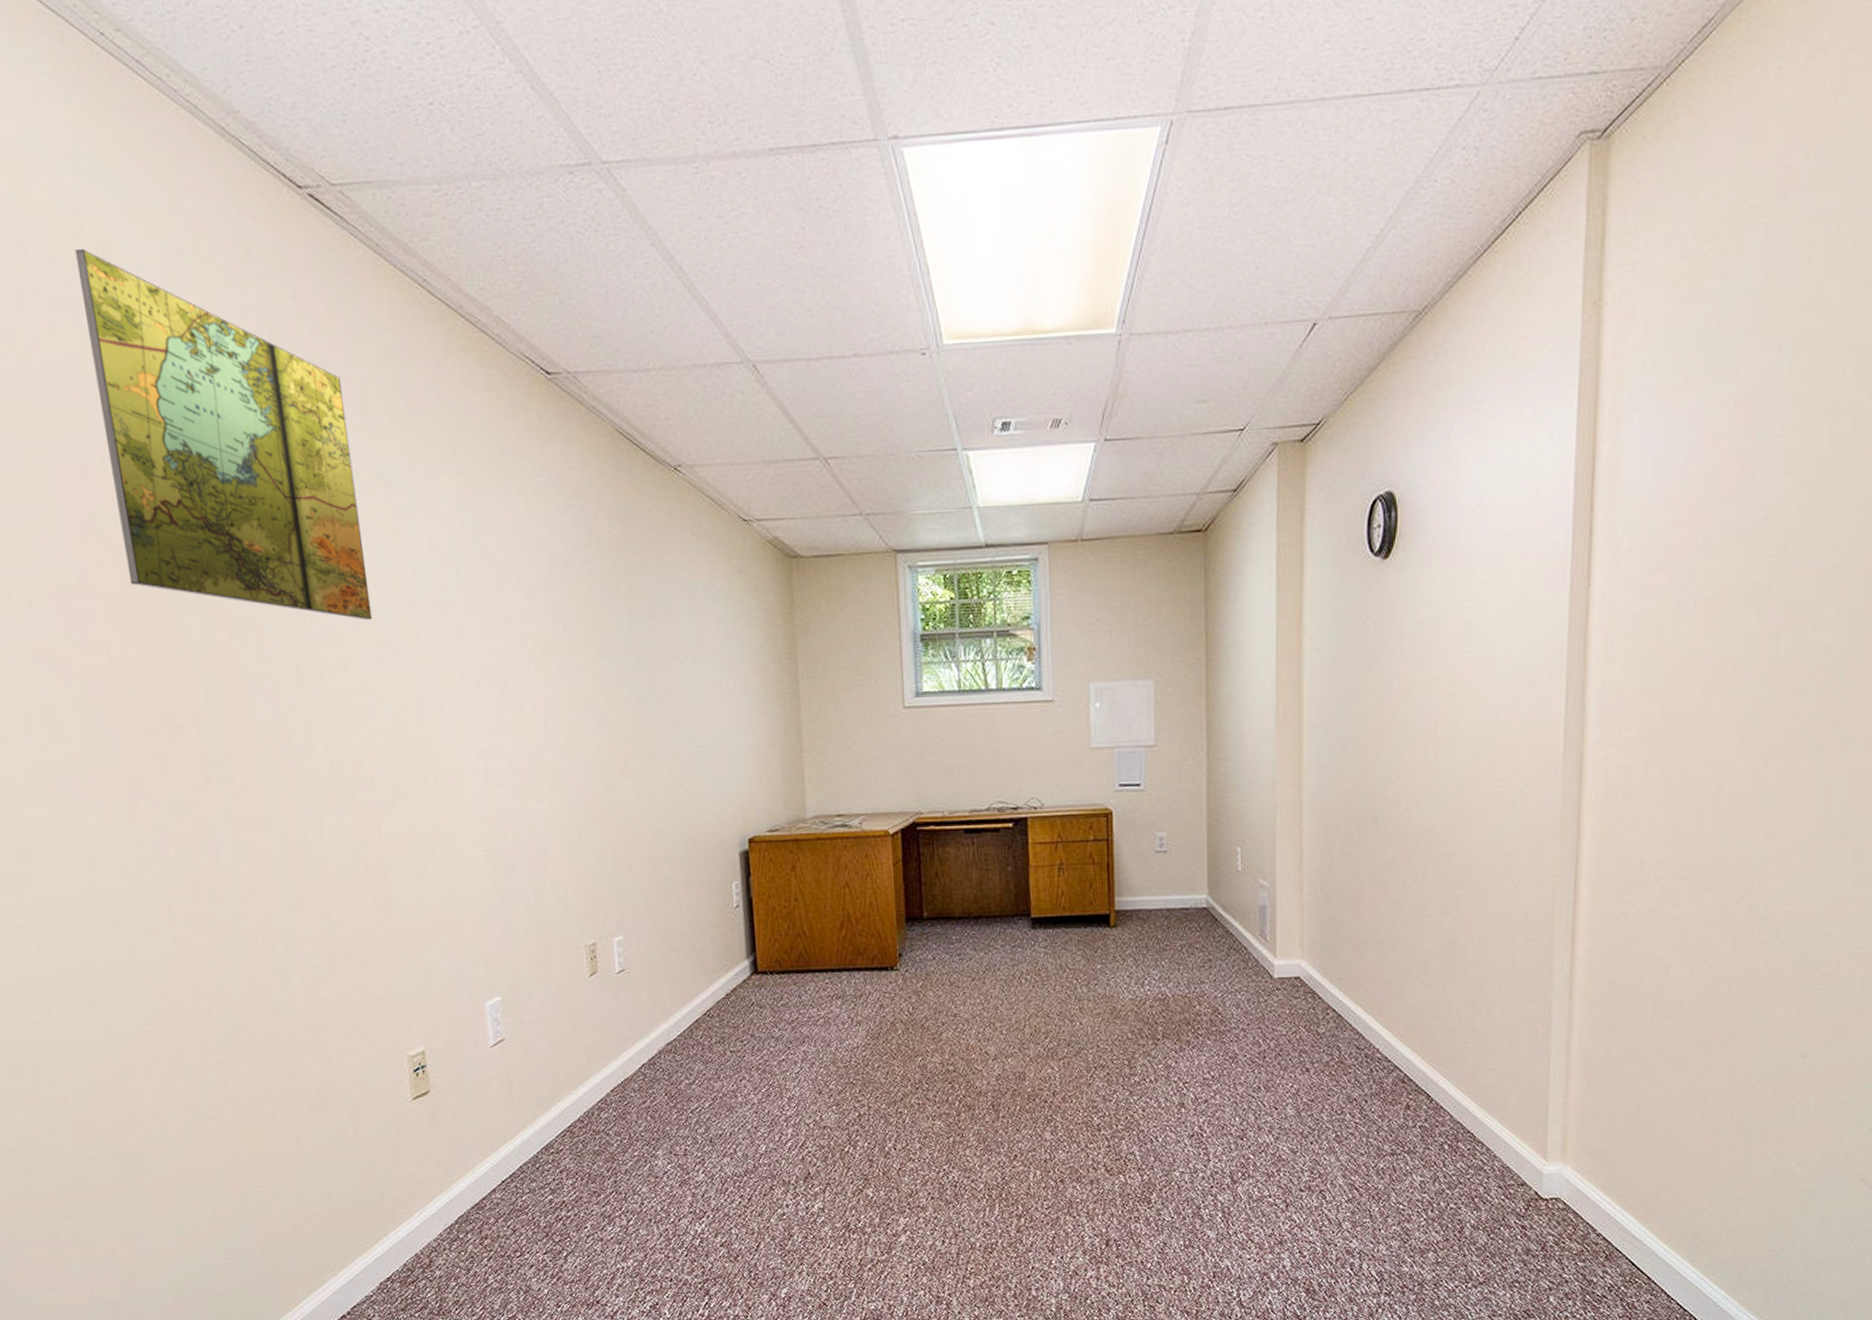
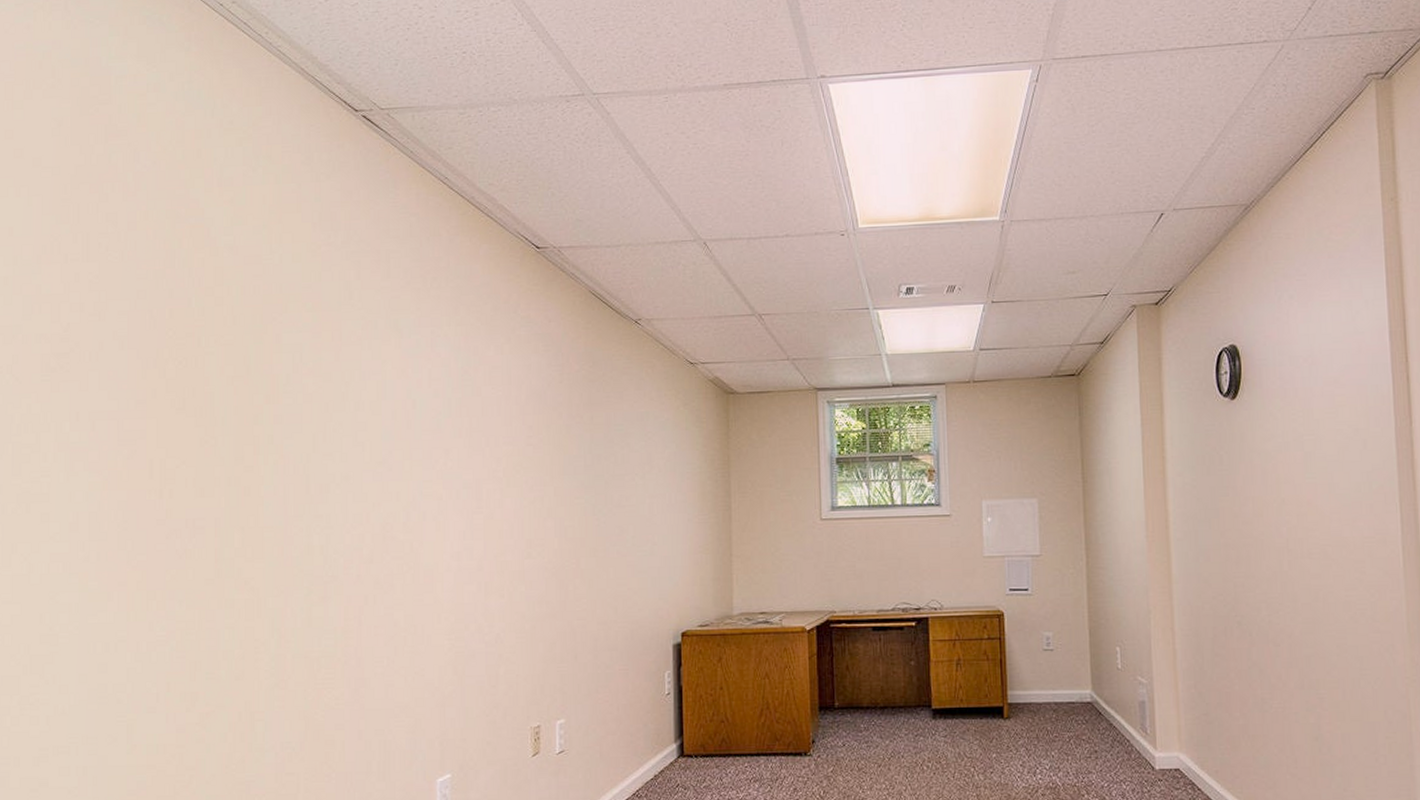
map: present [74,248,372,621] -> none [175,153,375,441]

